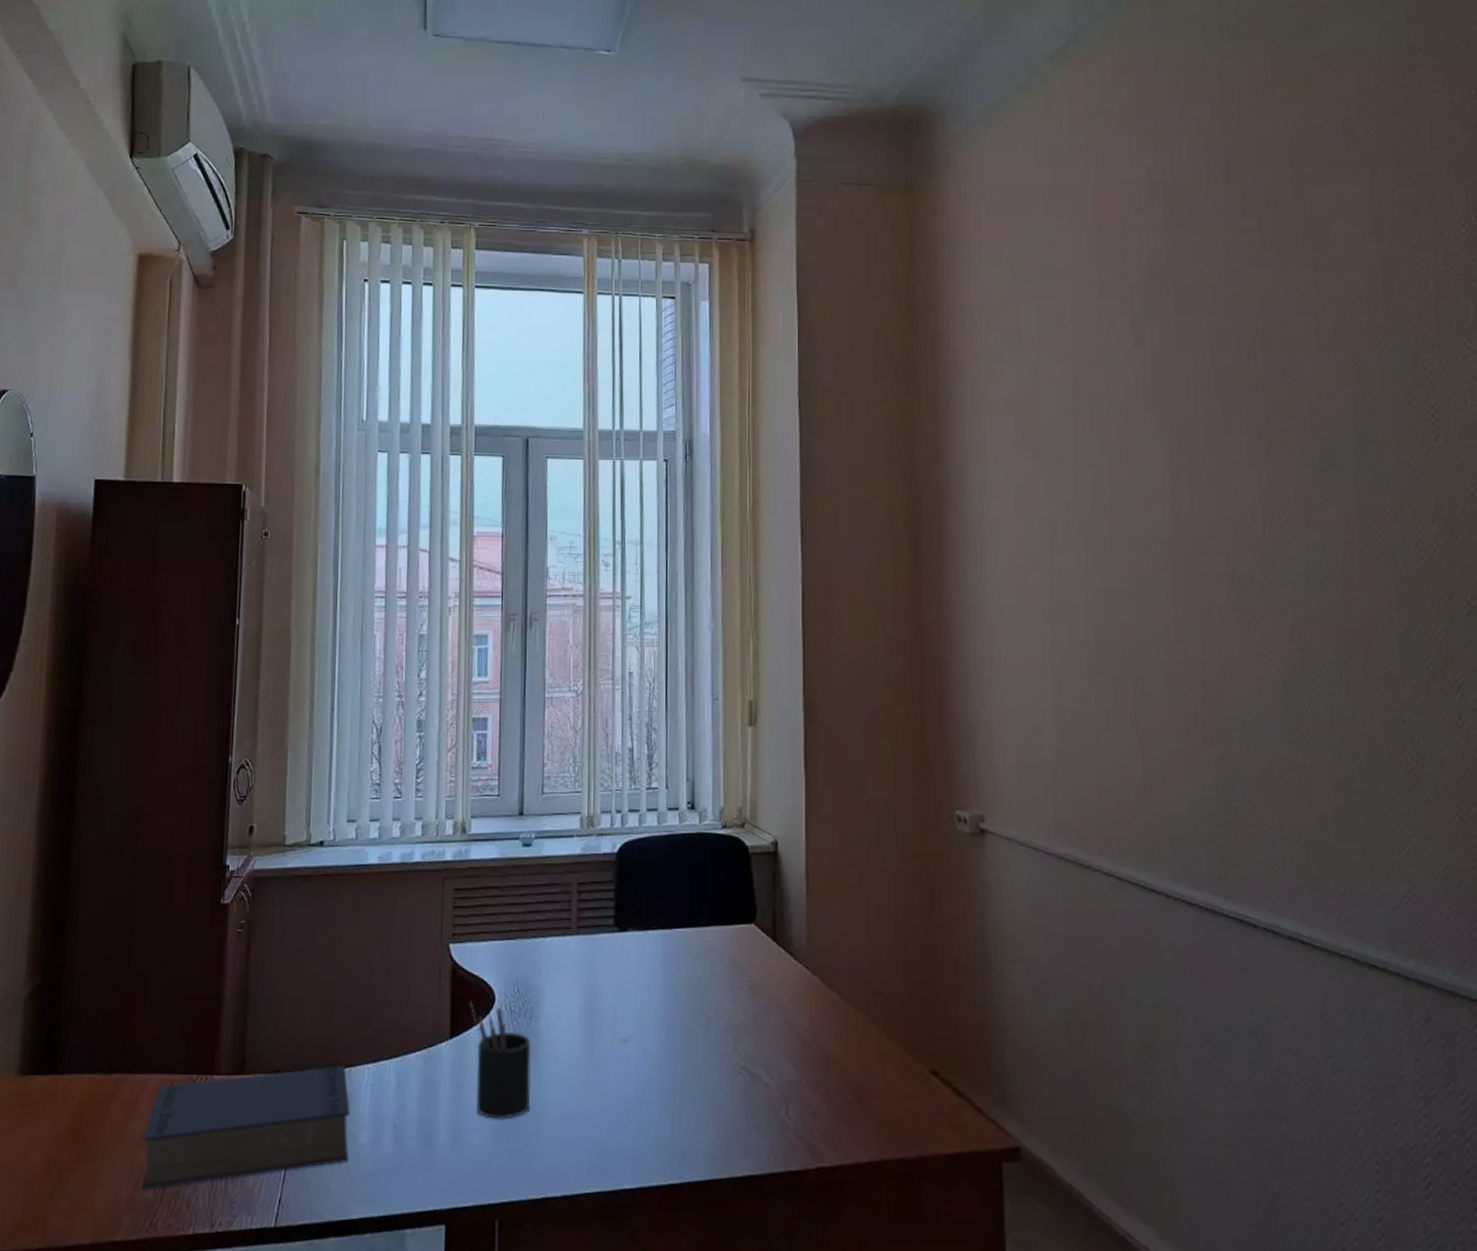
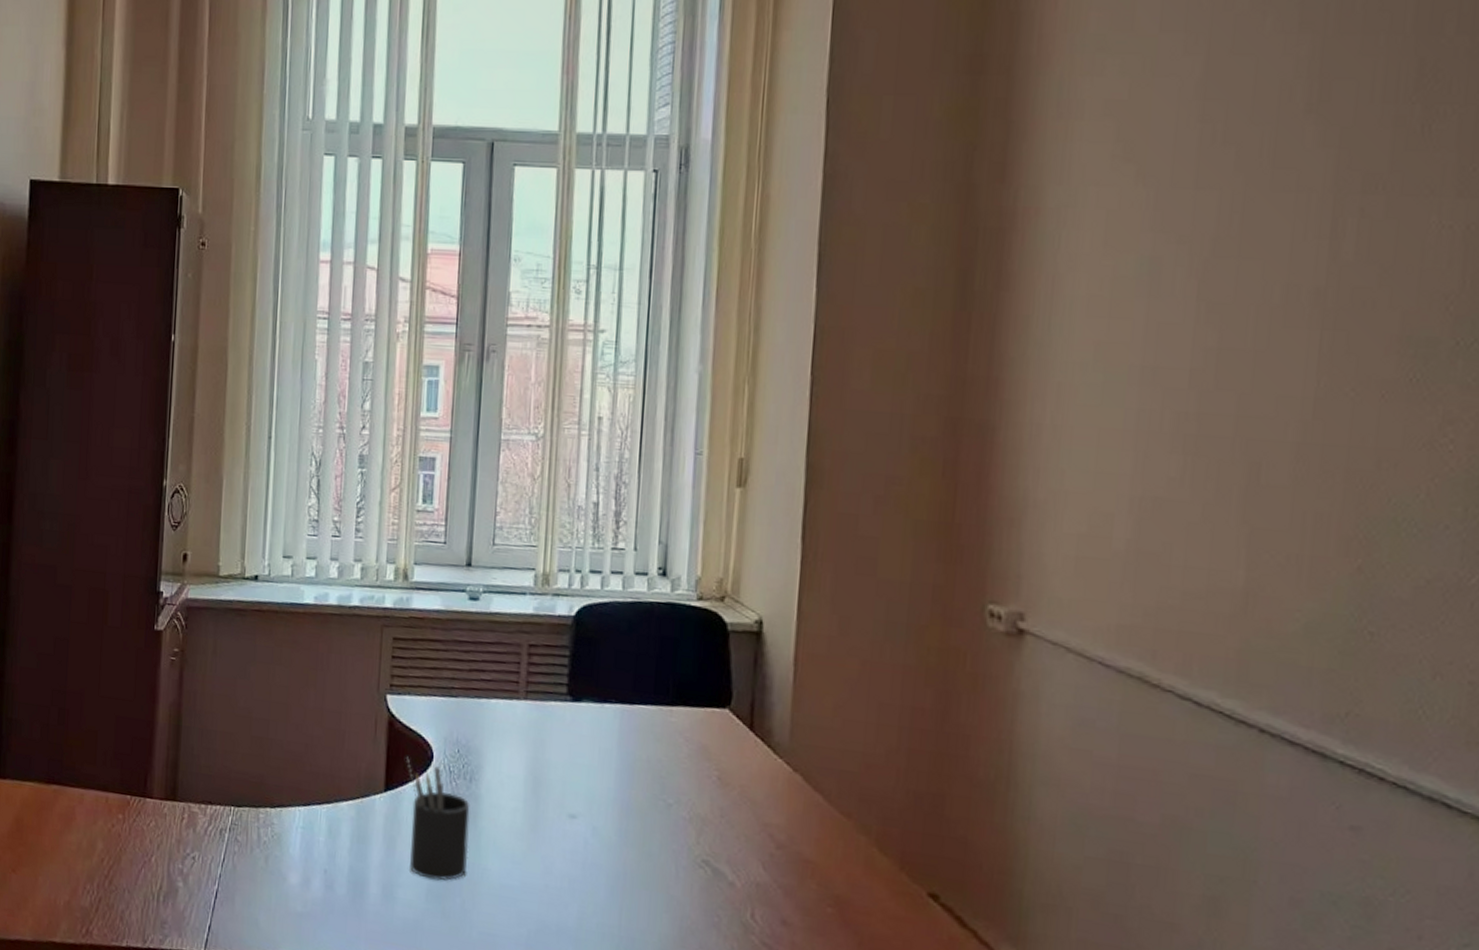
book: present [141,1065,350,1190] -> none [77,801,280,900]

